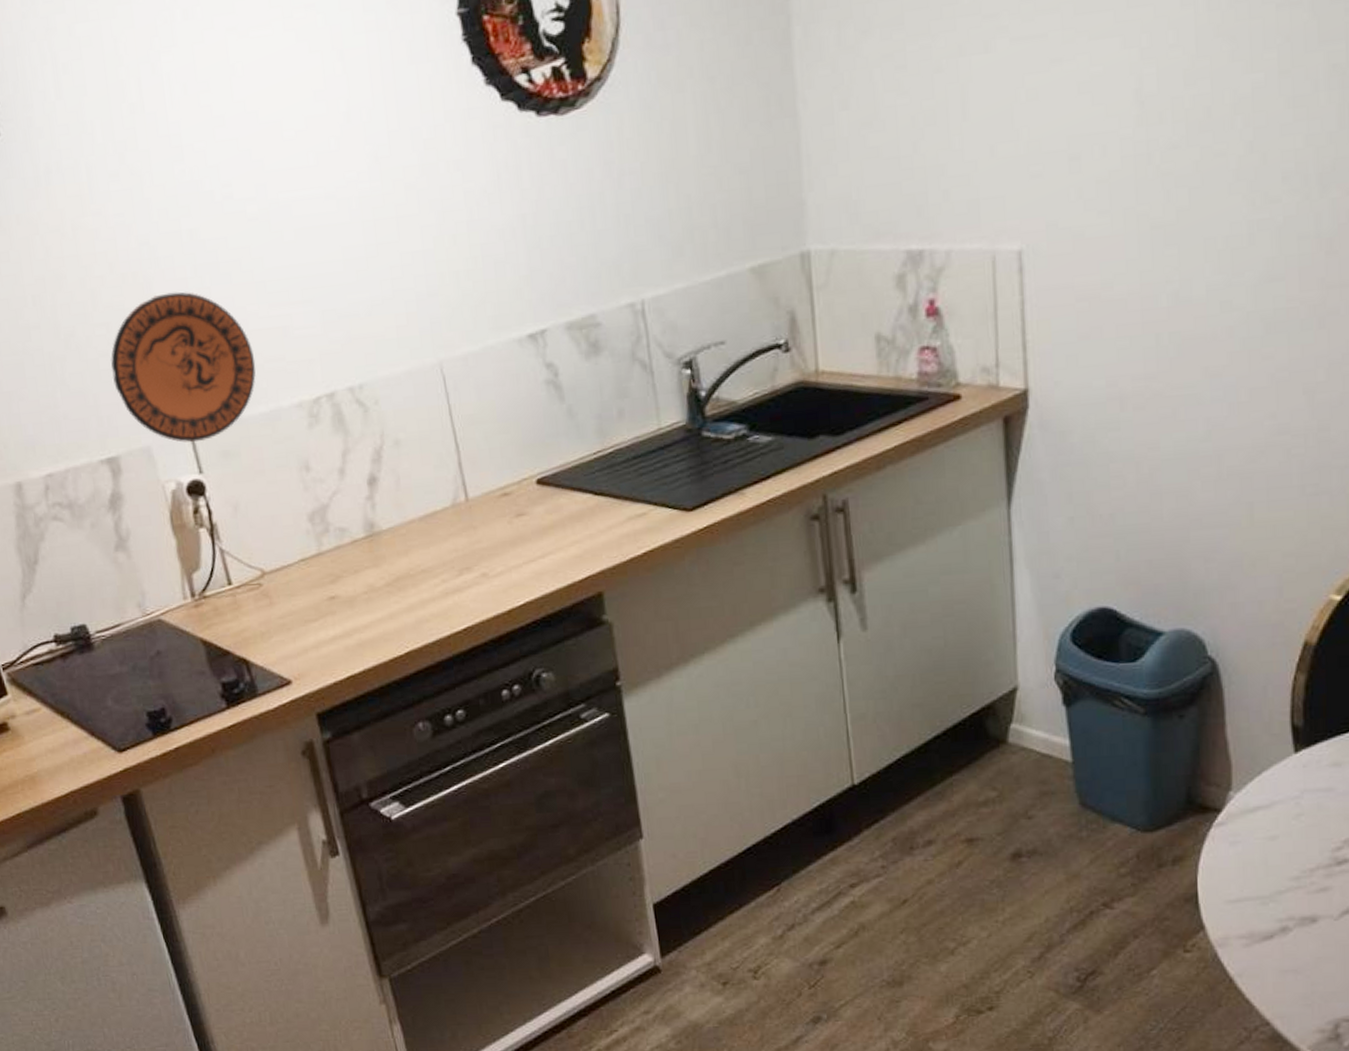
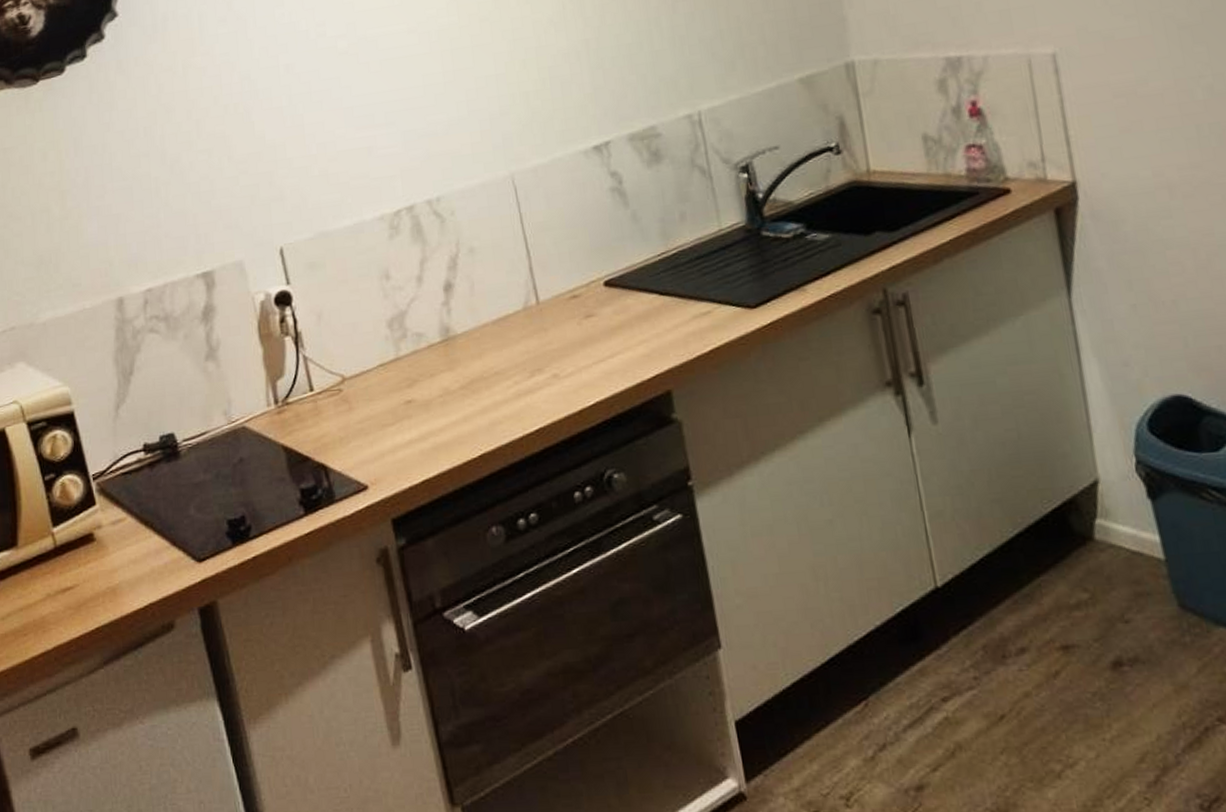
decorative plate: present [111,291,256,443] -> none [210,119,342,256]

